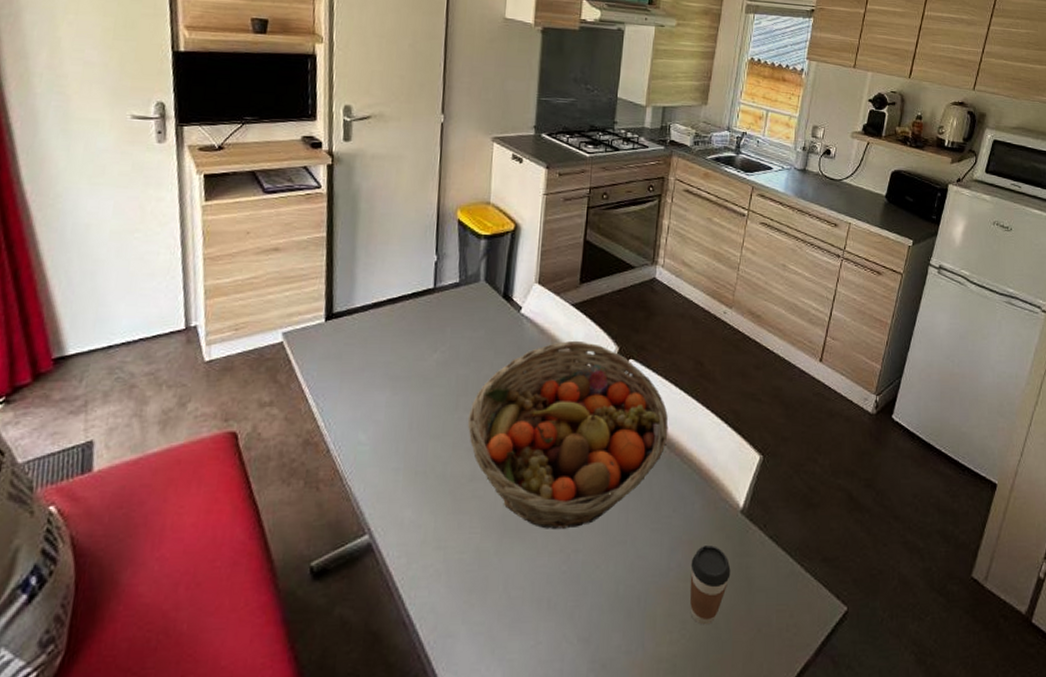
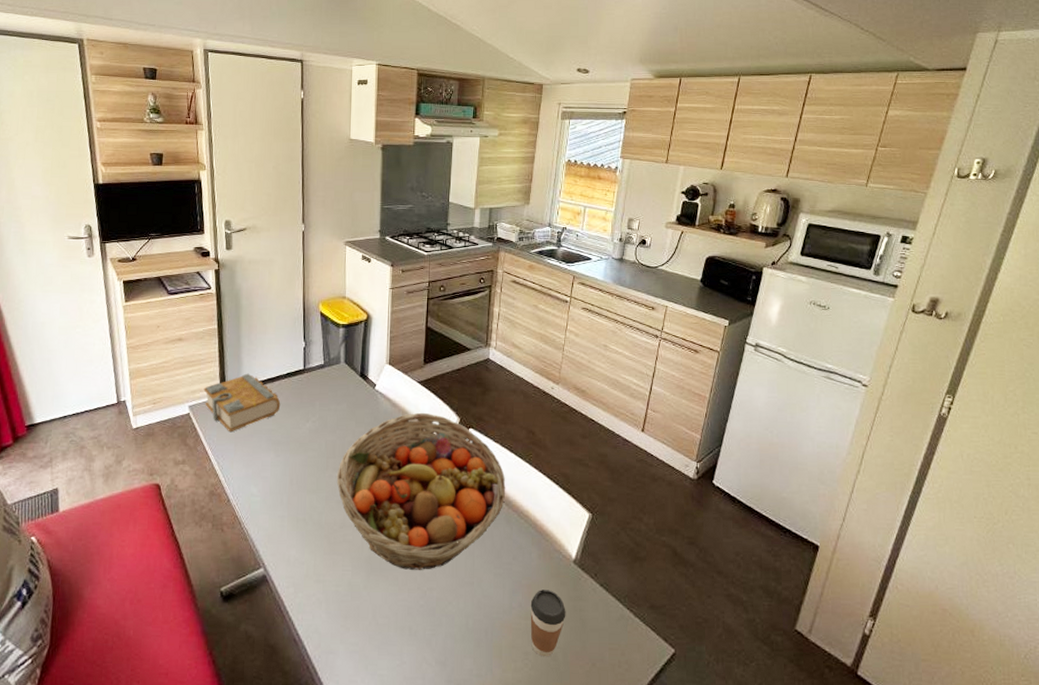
book: none [303,292,403,366] -> present [203,373,281,433]

